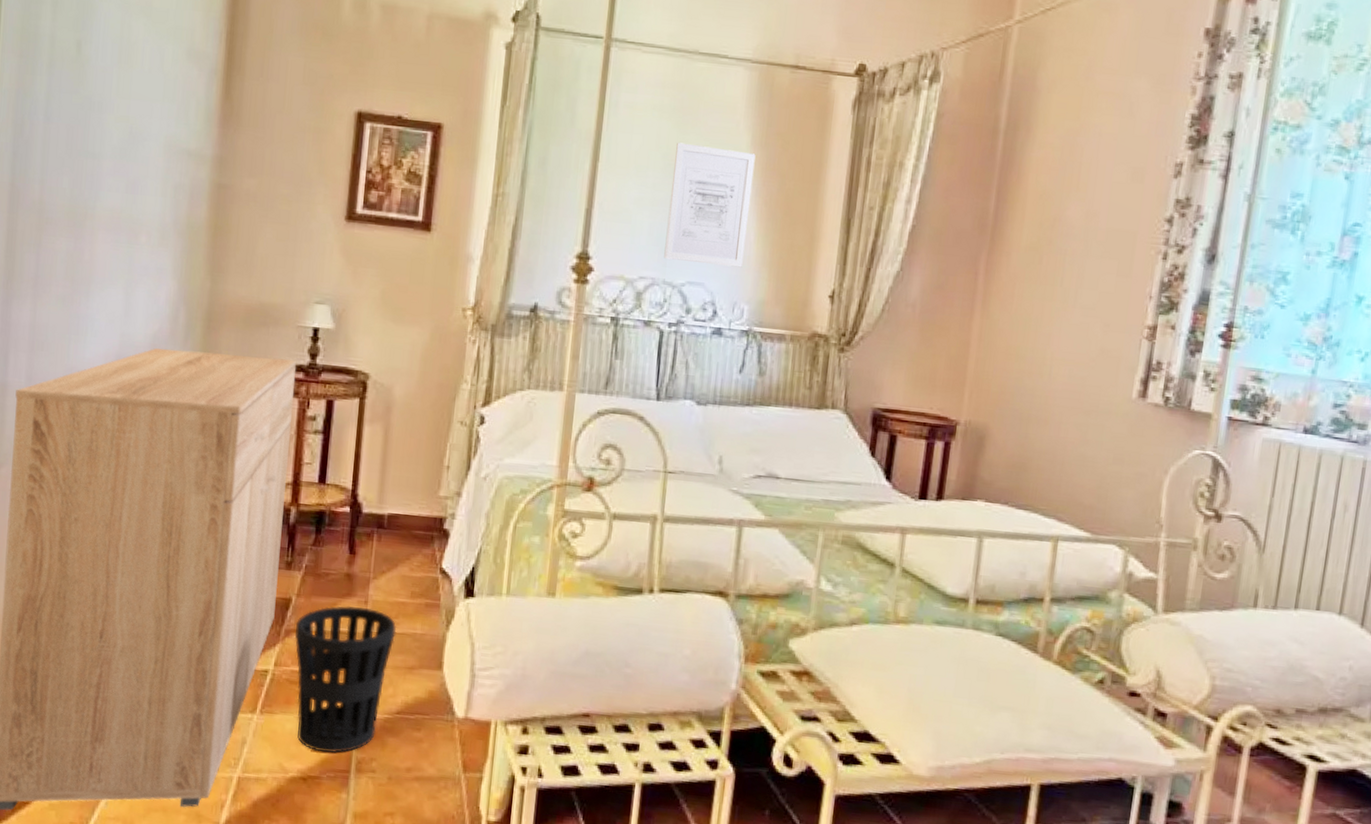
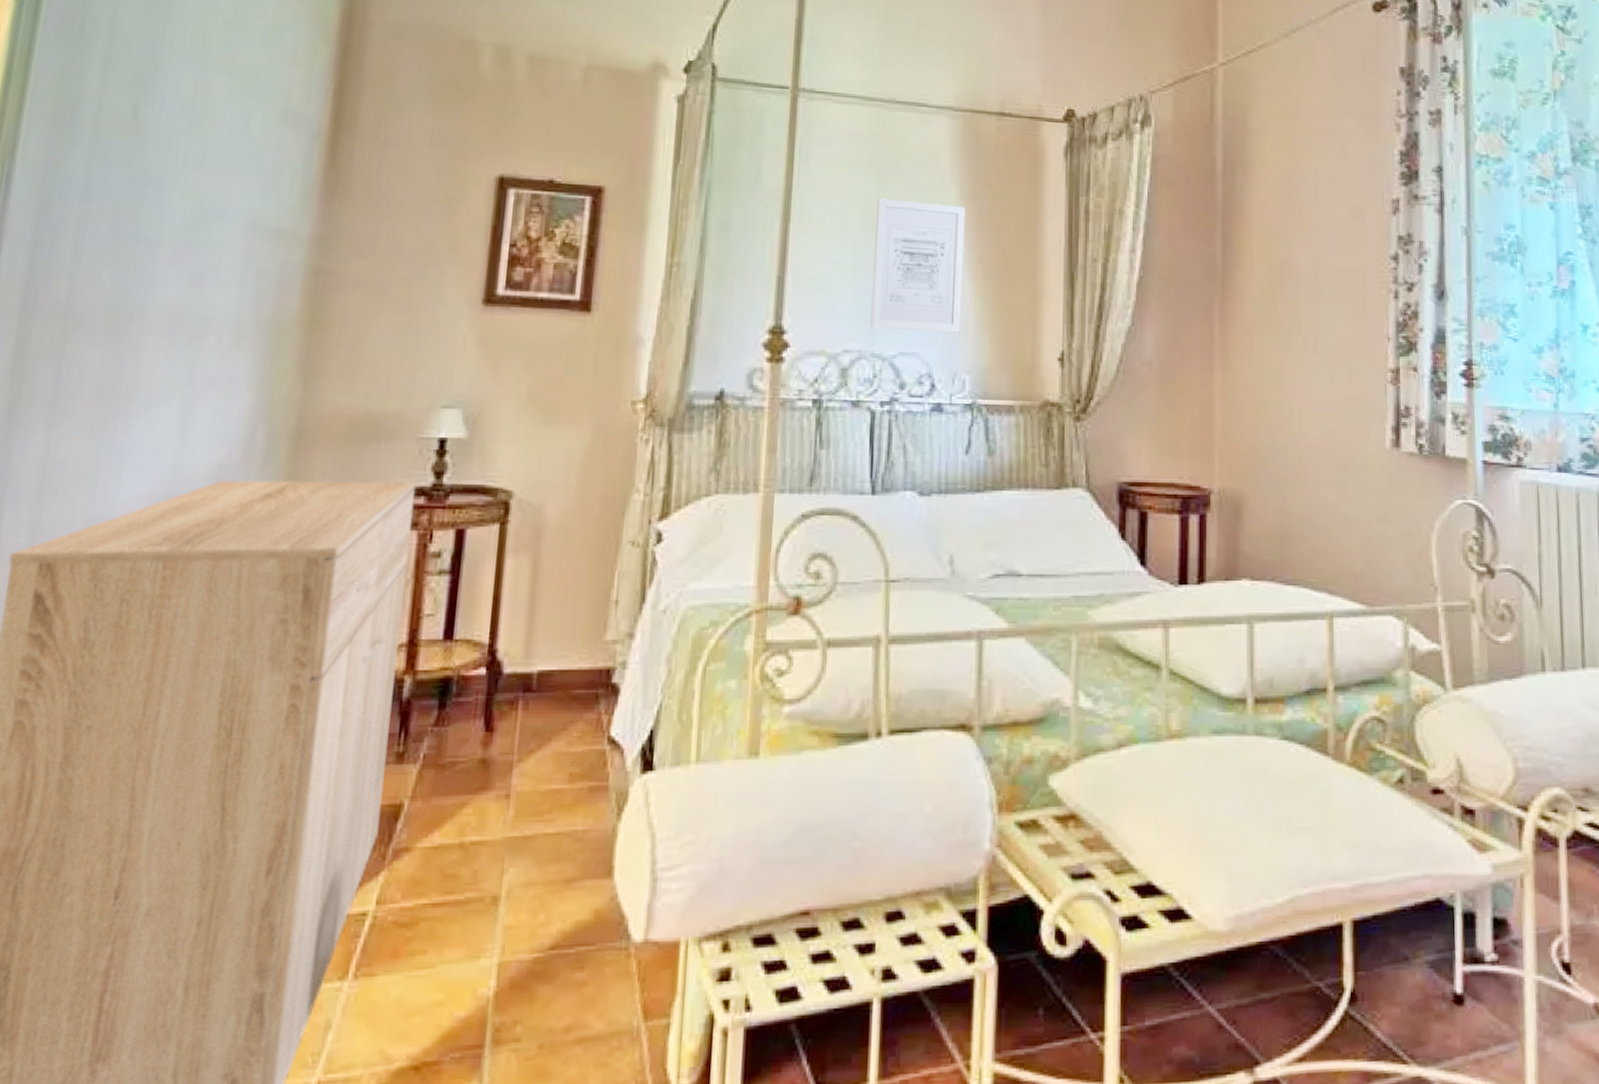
wastebasket: present [294,605,397,754] -> none [406,803,550,1023]

